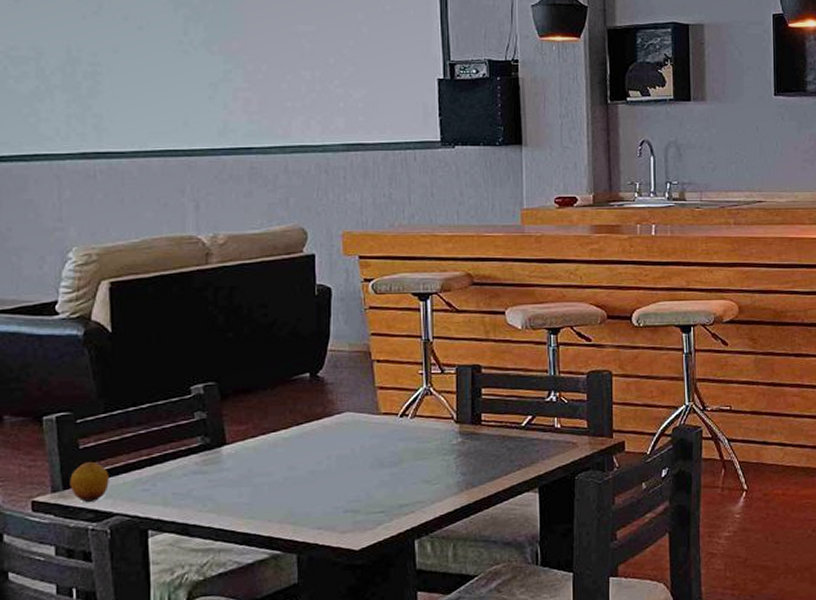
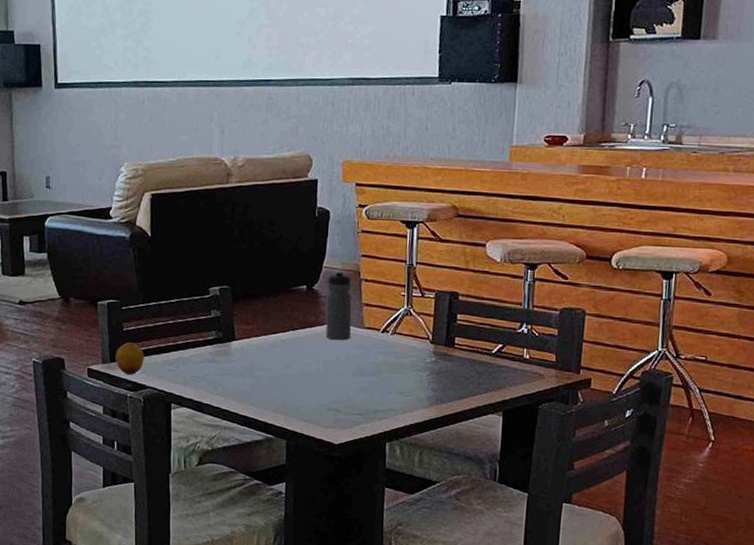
water bottle: none [334,352,366,431] -> present [326,270,352,340]

